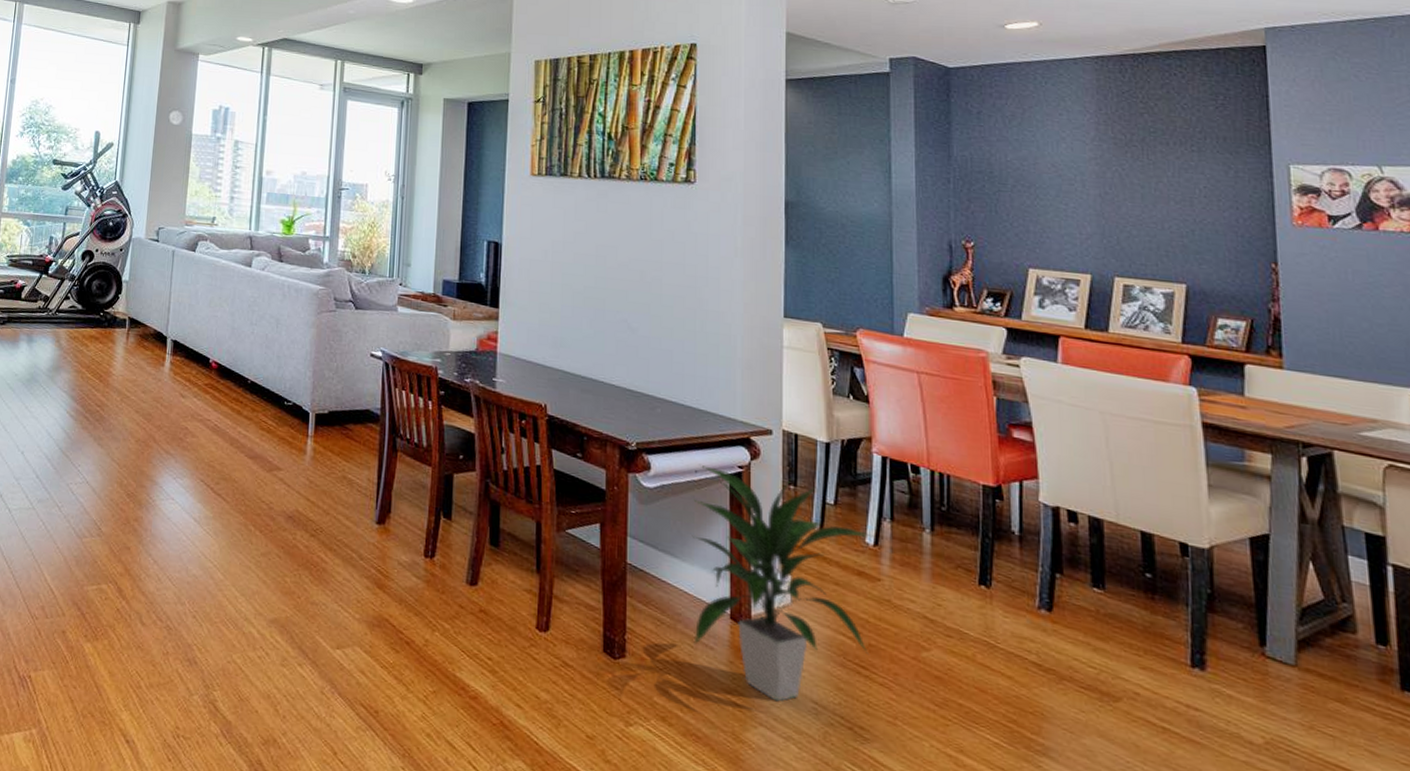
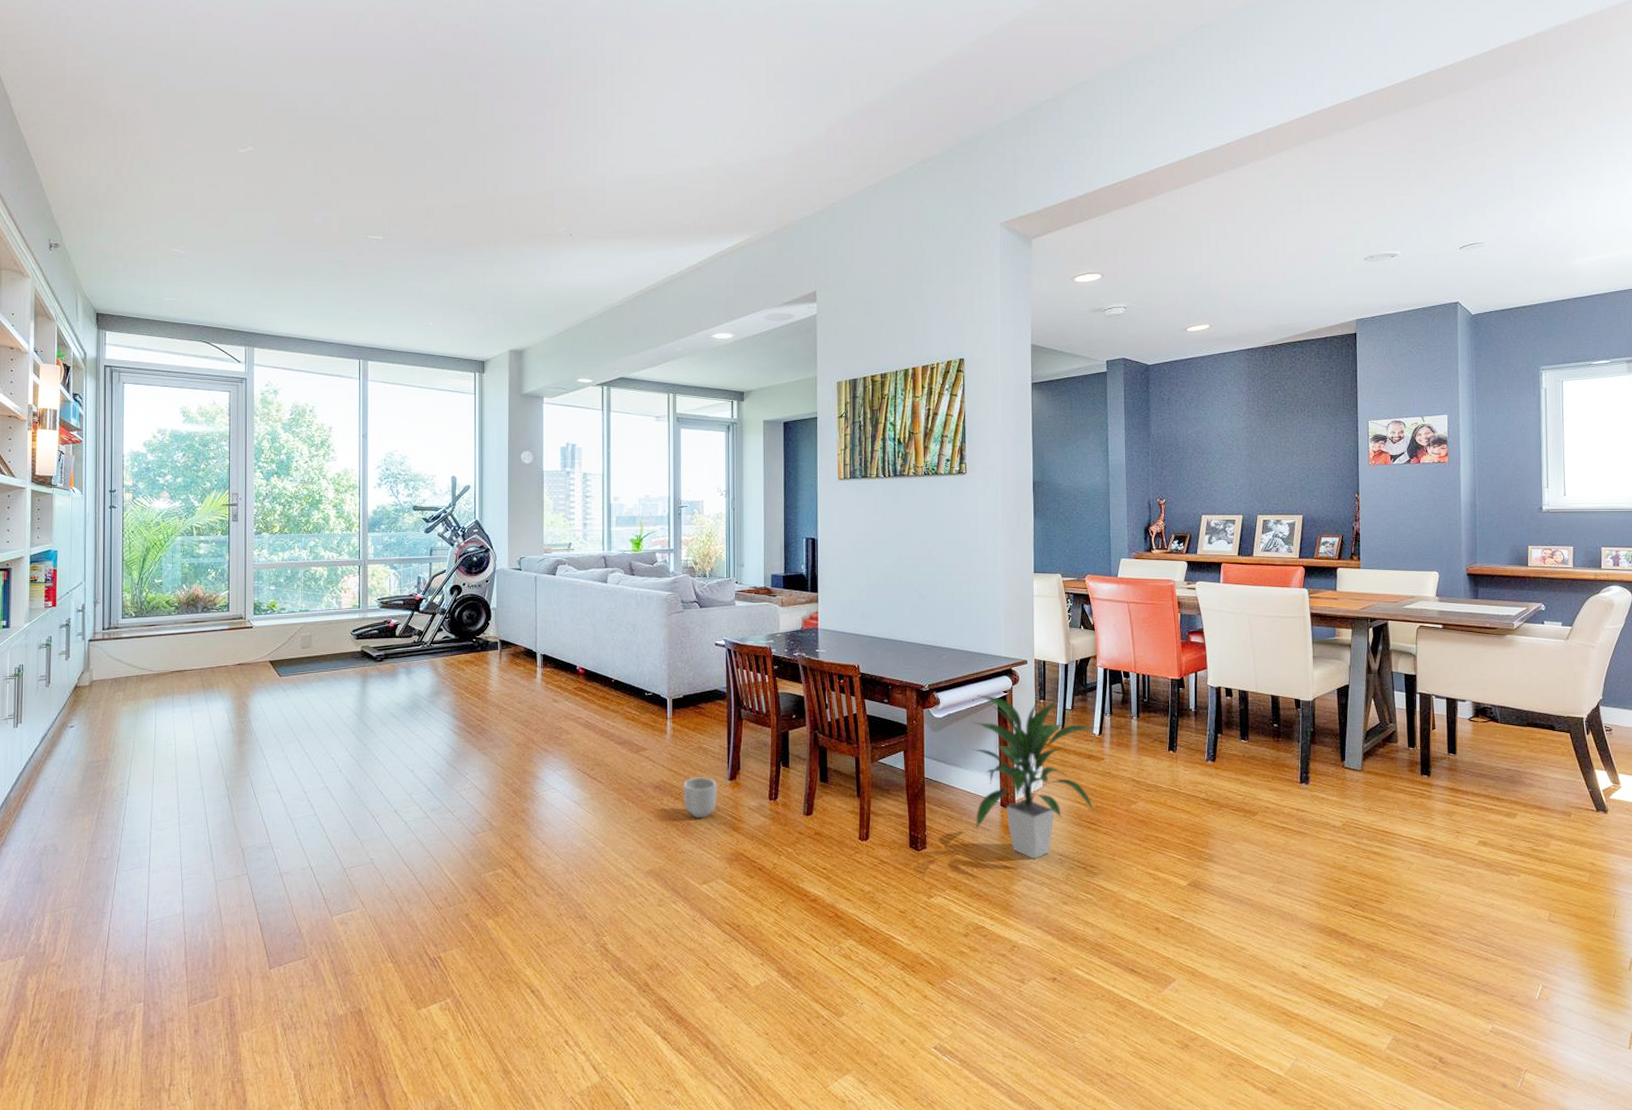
planter: none [320,513,363,567] -> present [683,777,718,819]

